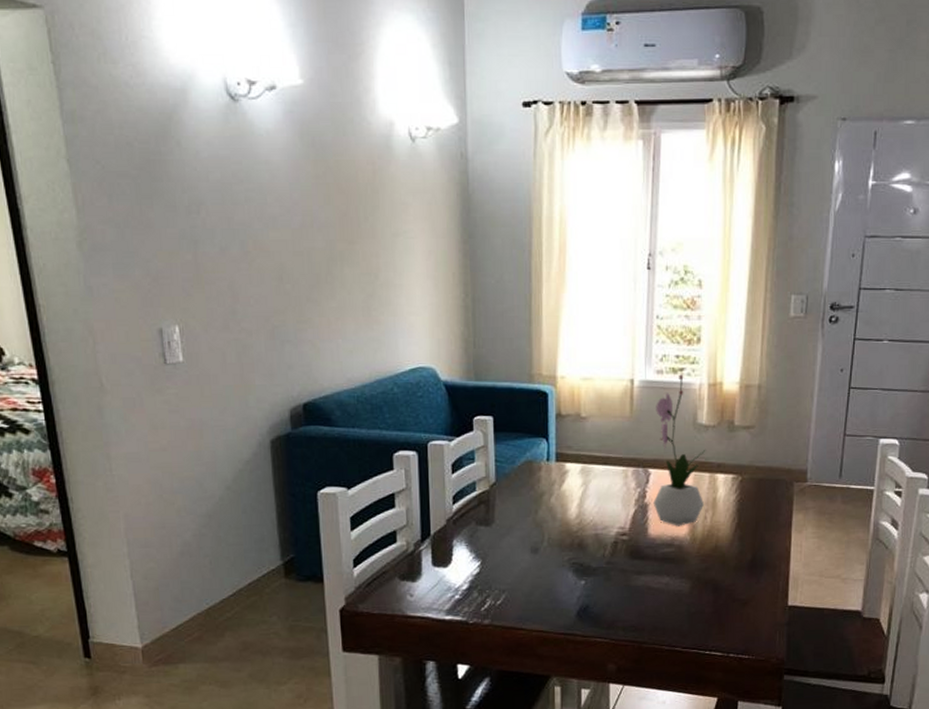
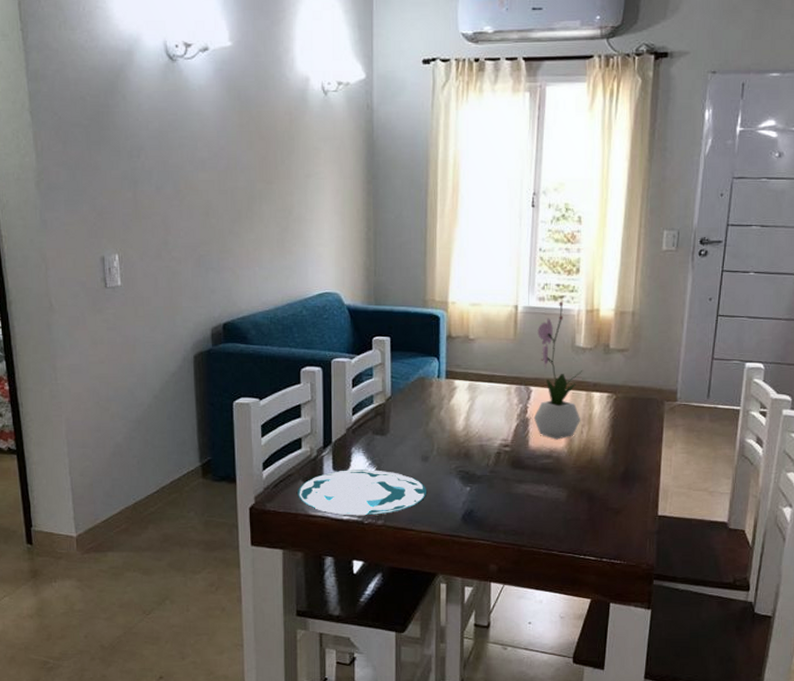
plate: none [393,564,537,615] -> present [297,470,426,516]

